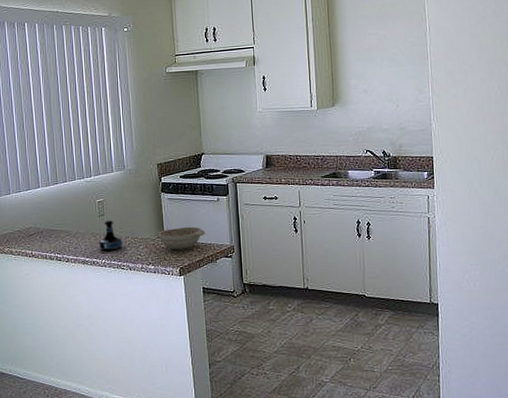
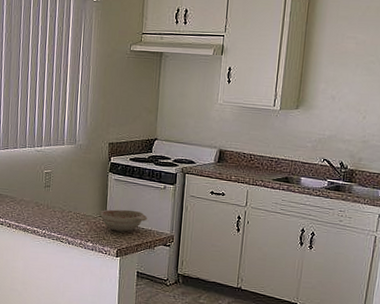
tequila bottle: present [99,220,123,252] -> none [41,192,65,223]

